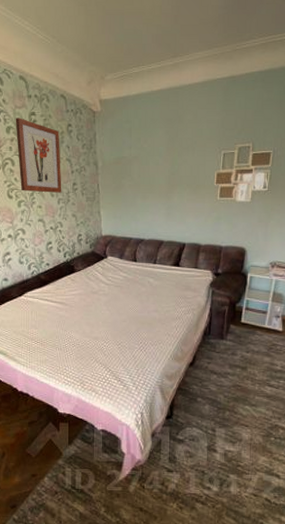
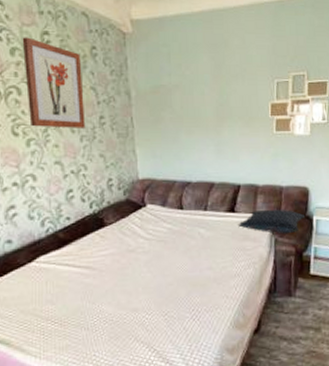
pillow: none [181,265,241,287] -> present [238,209,306,234]

